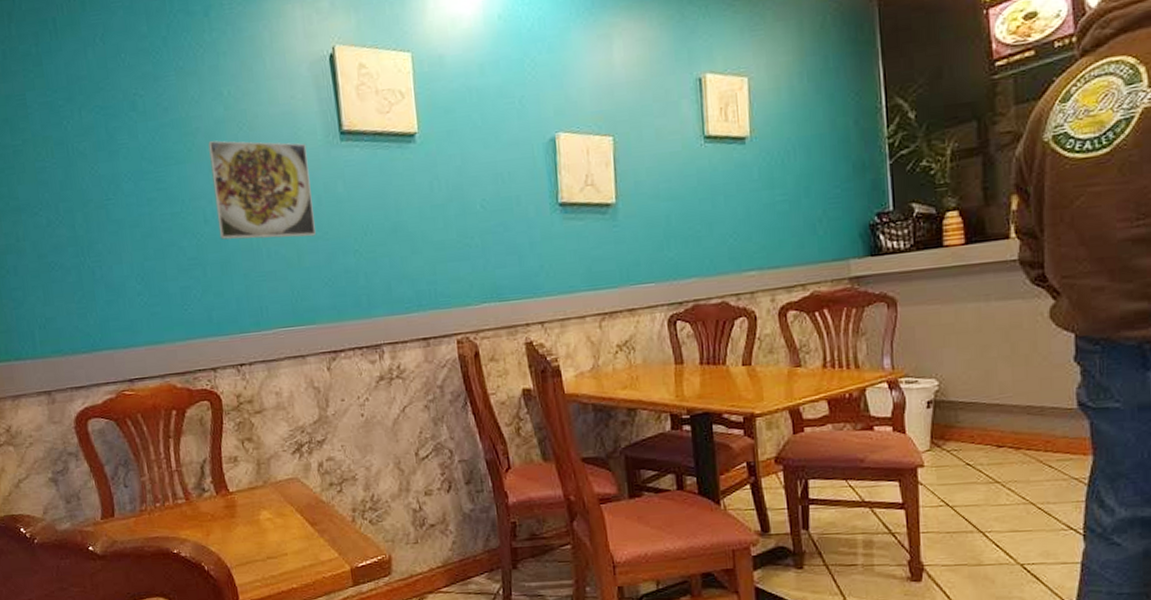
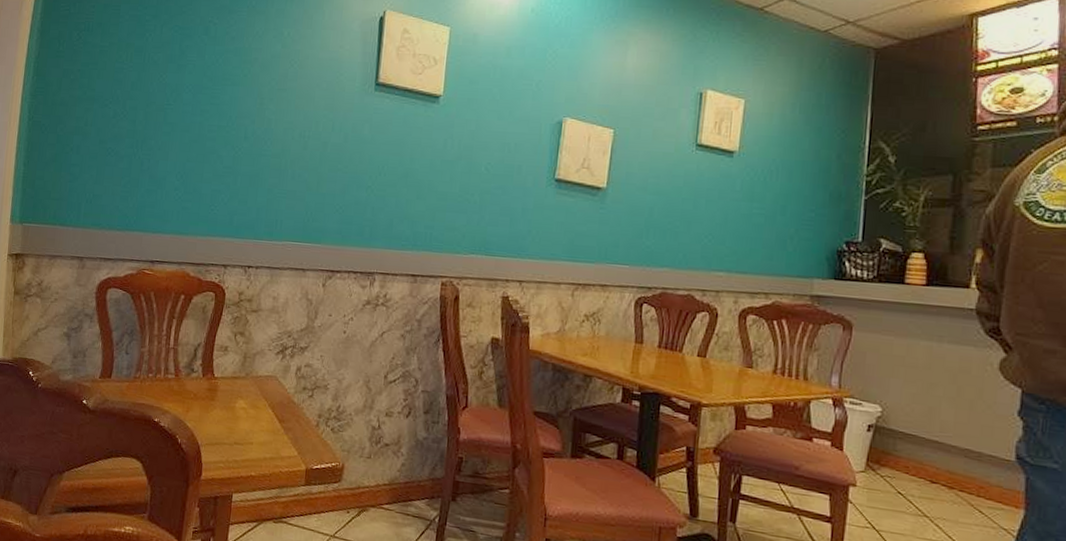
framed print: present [208,140,316,240] -> none [254,71,344,168]

